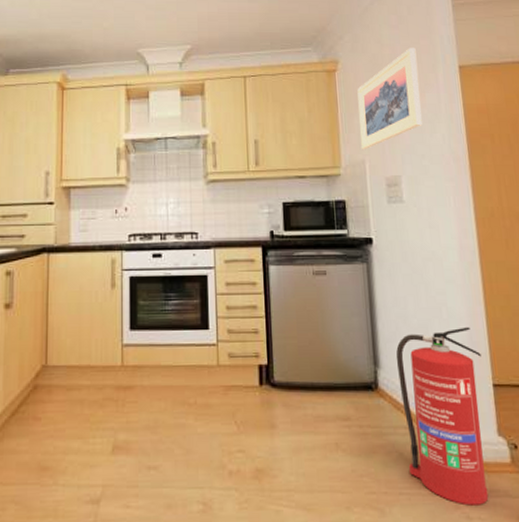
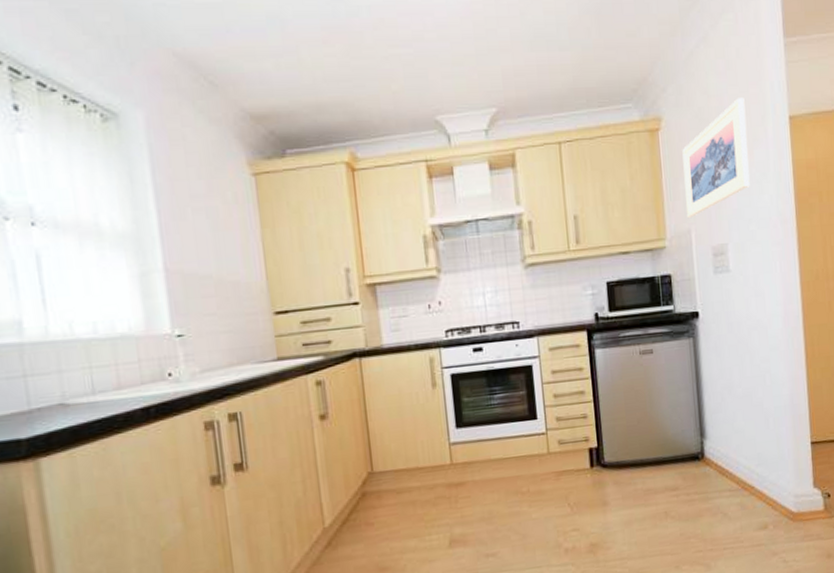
fire extinguisher: present [396,326,489,506] -> none [721,390,803,551]

